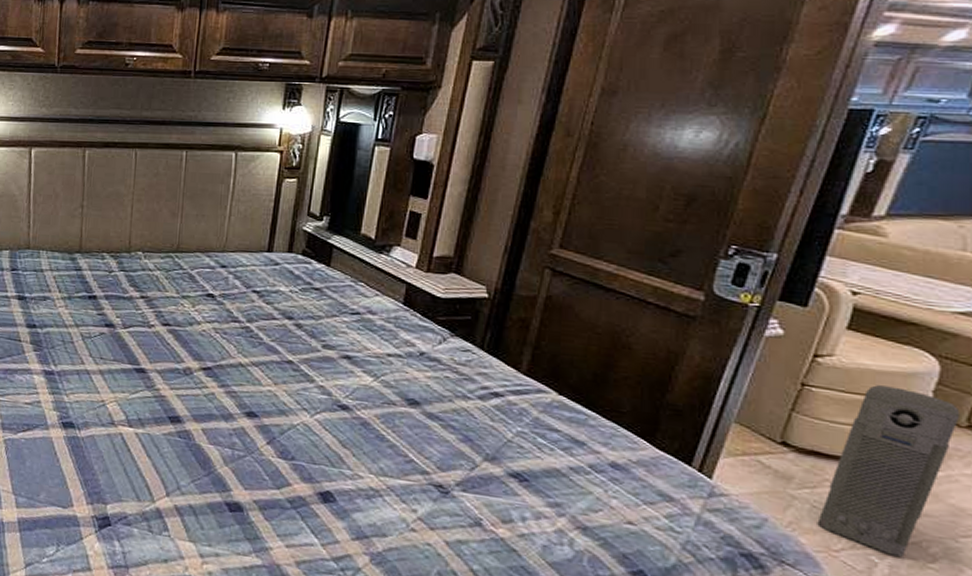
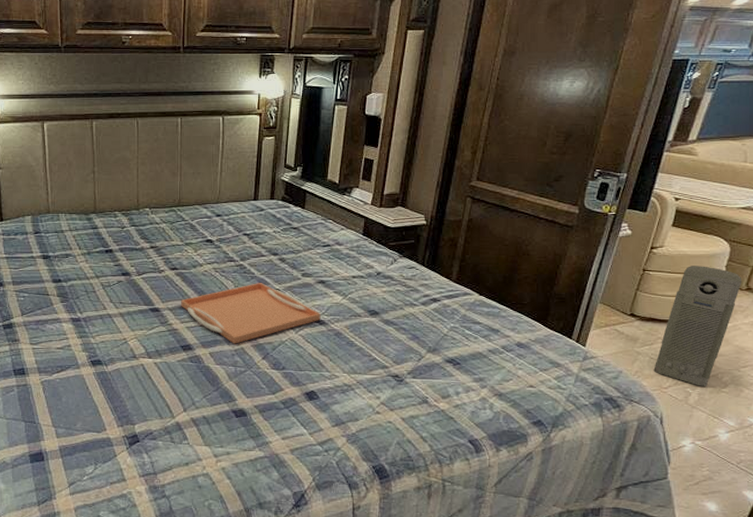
serving tray: none [172,350,344,422] -> present [181,283,321,344]

